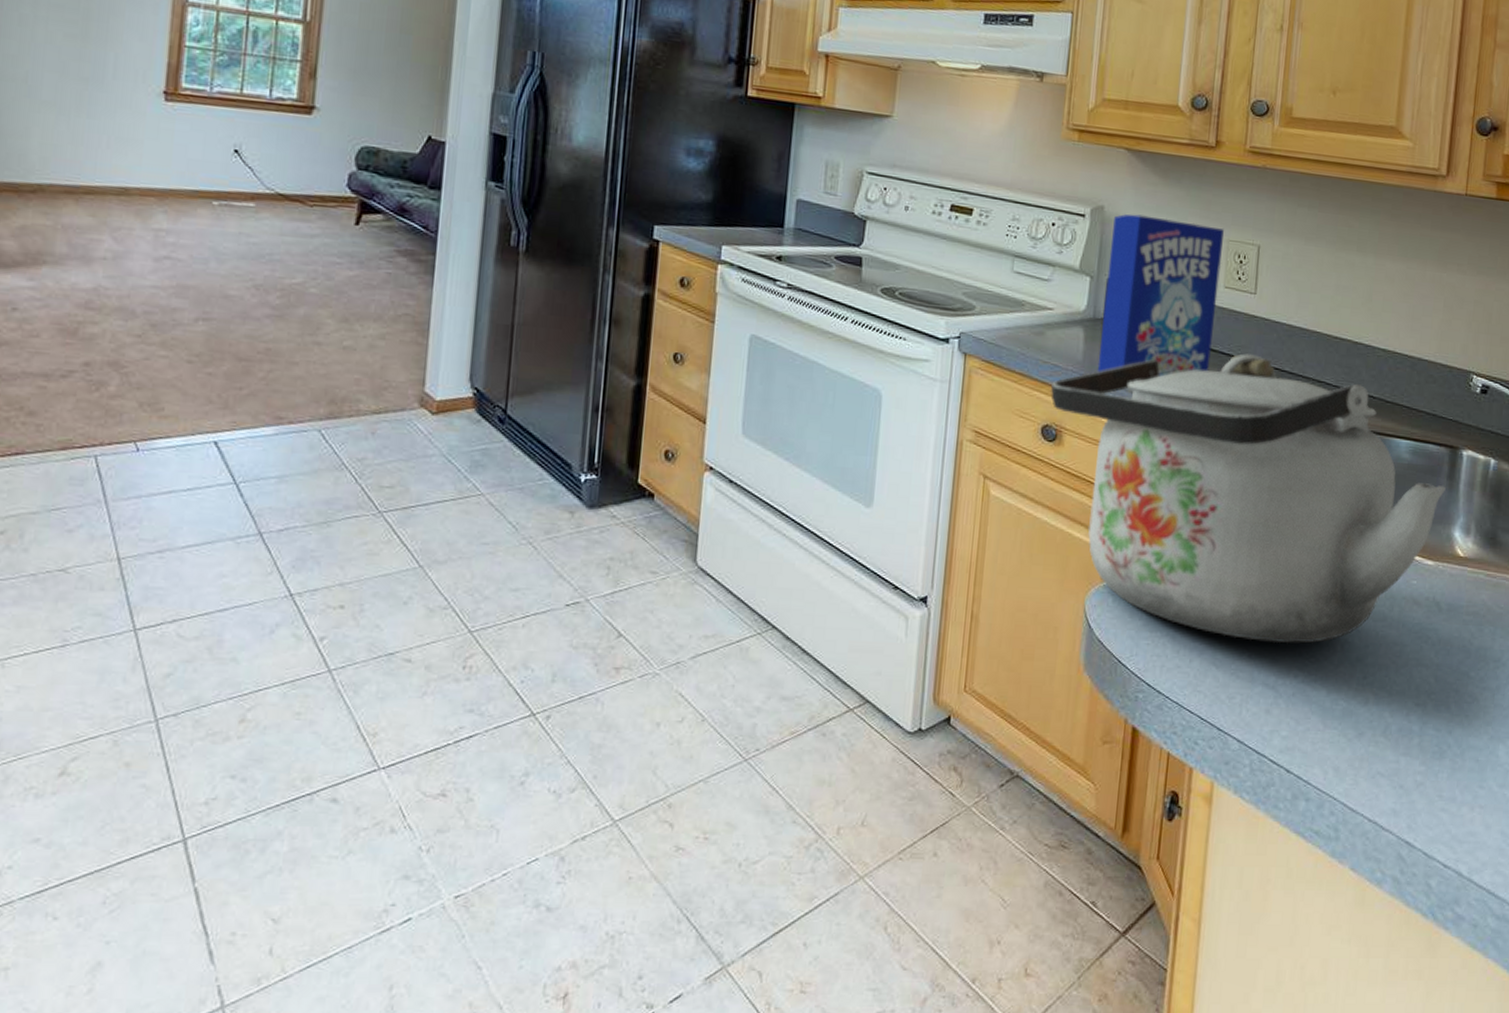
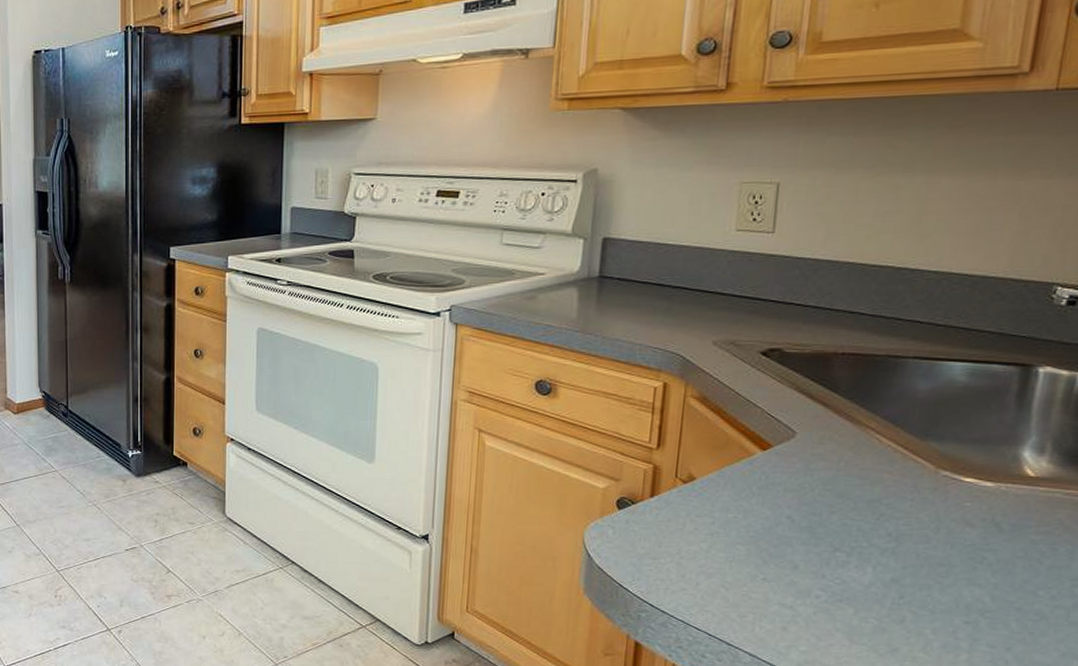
kettle: present [1051,353,1446,644] -> none [544,293,1013,567]
cereal box: present [1097,214,1224,377] -> none [592,170,736,328]

